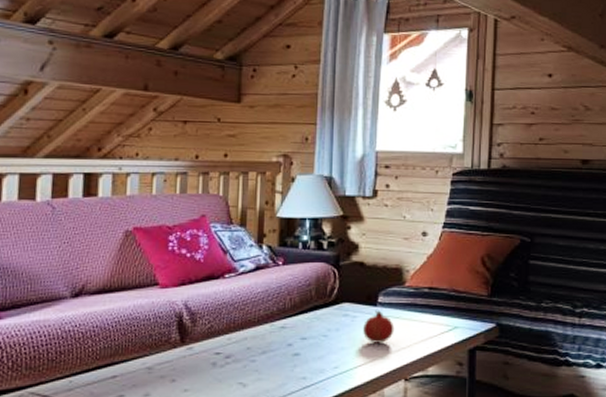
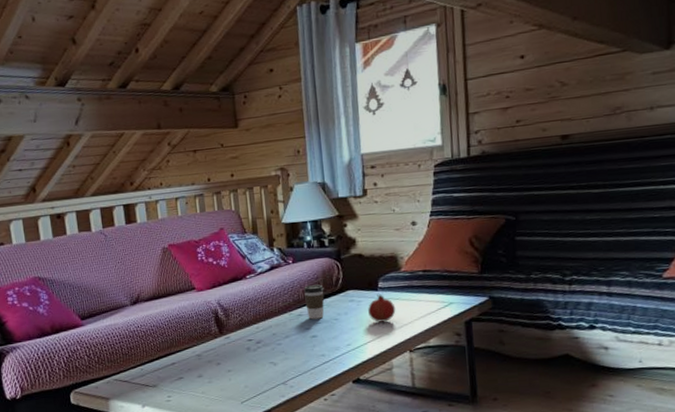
coffee cup: none [290,293,315,334] -> present [303,284,324,320]

